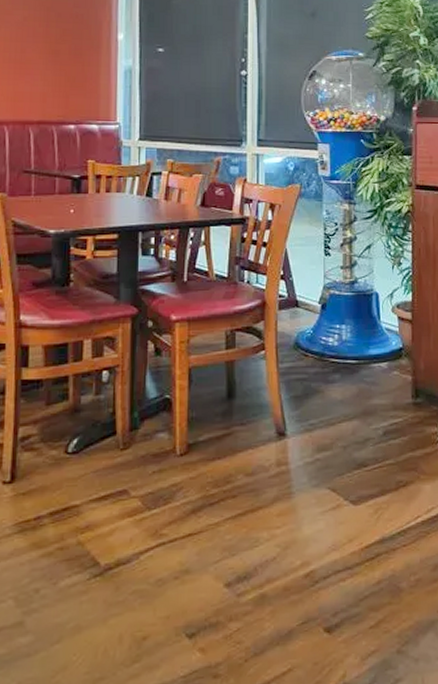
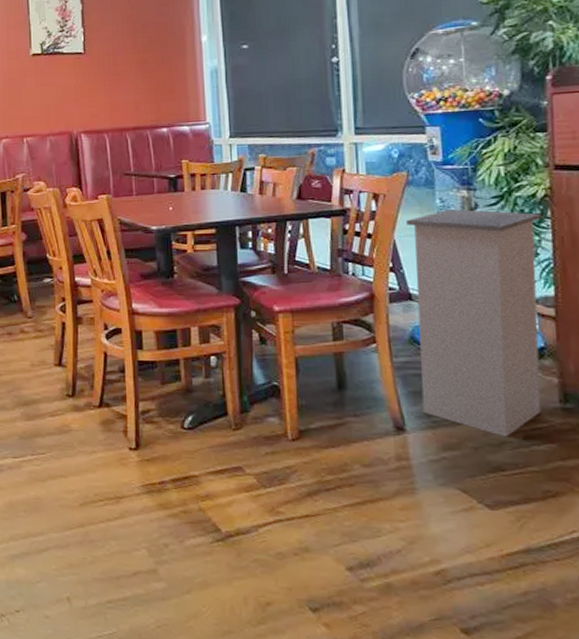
trash can: none [297,221,405,434] -> present [406,209,542,437]

